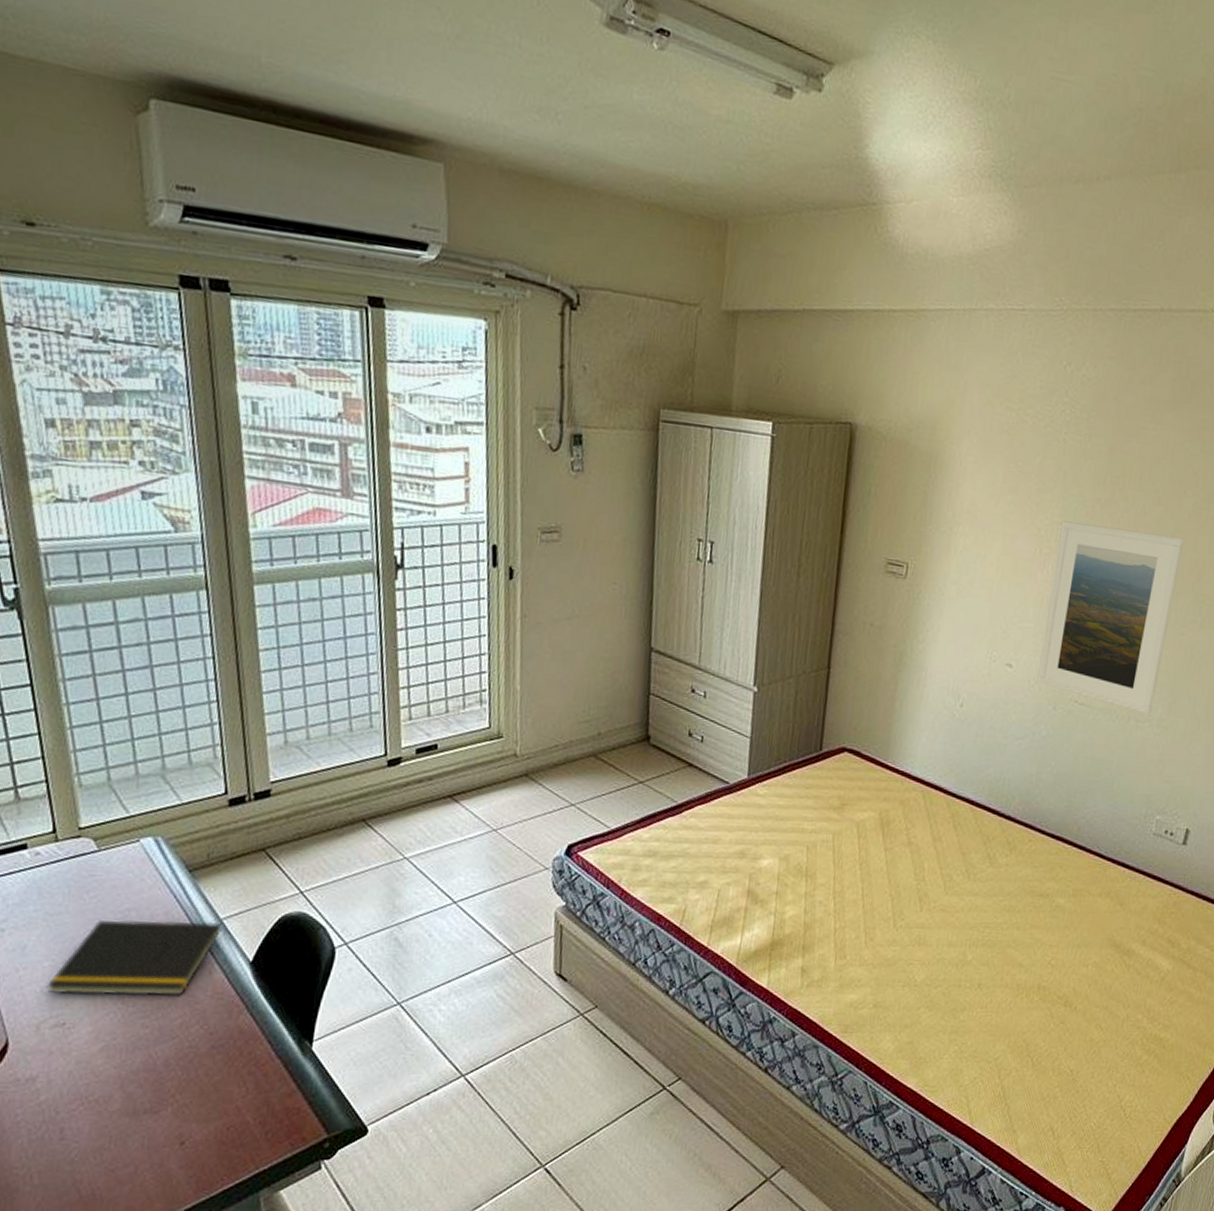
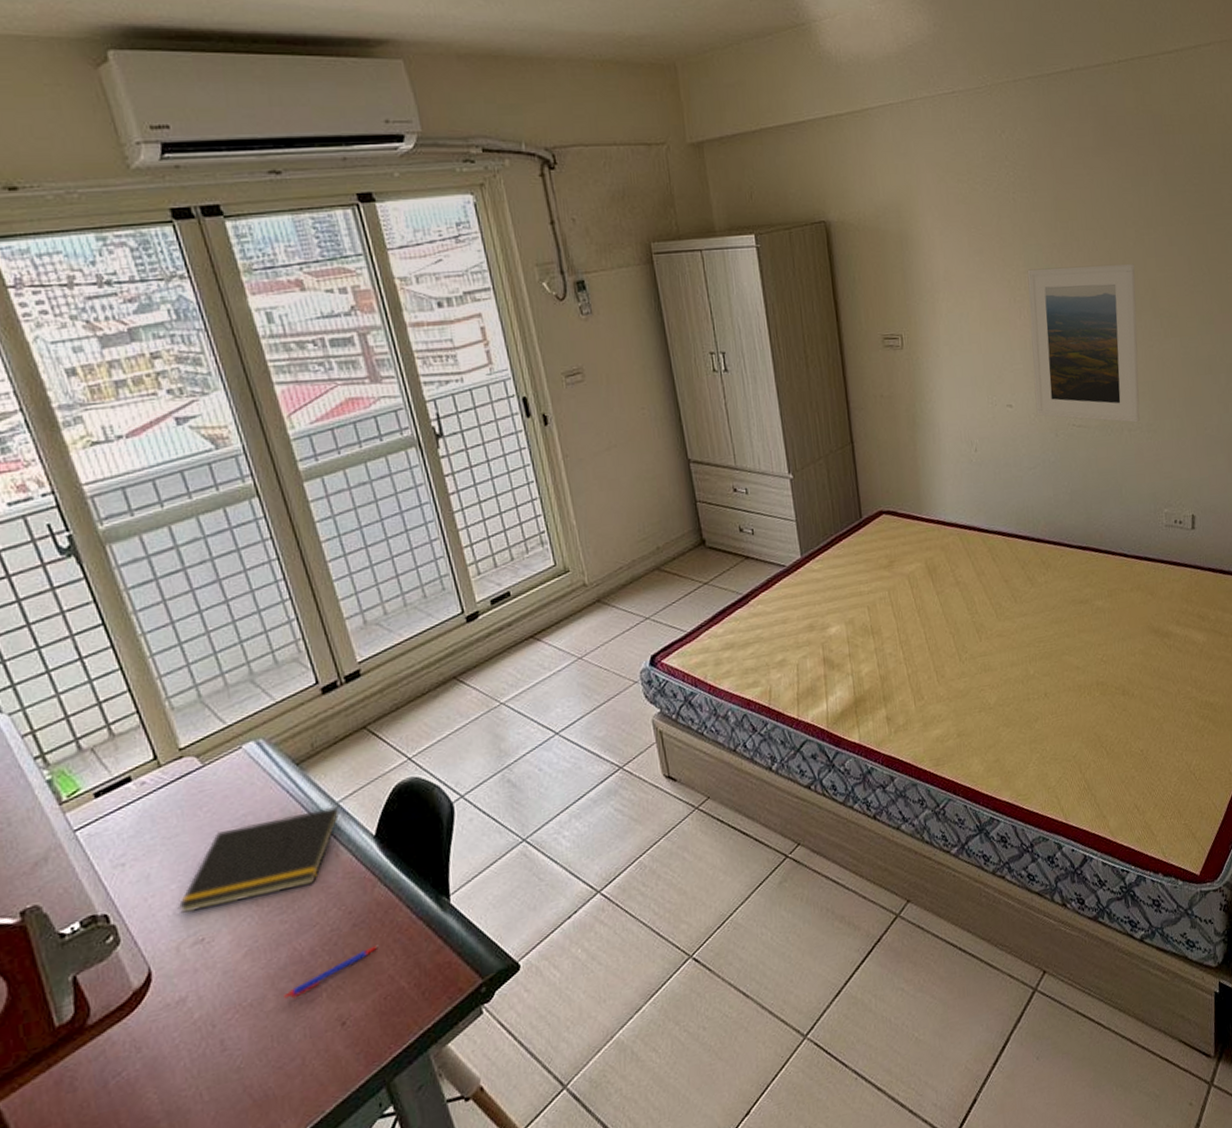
pen: none [130,1073,232,1105] -> present [284,945,378,999]

